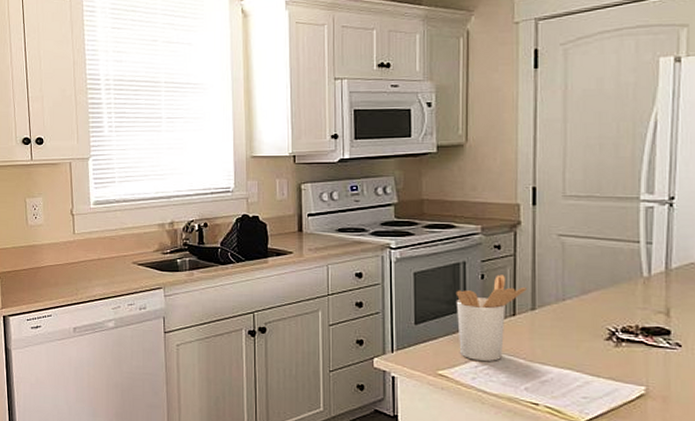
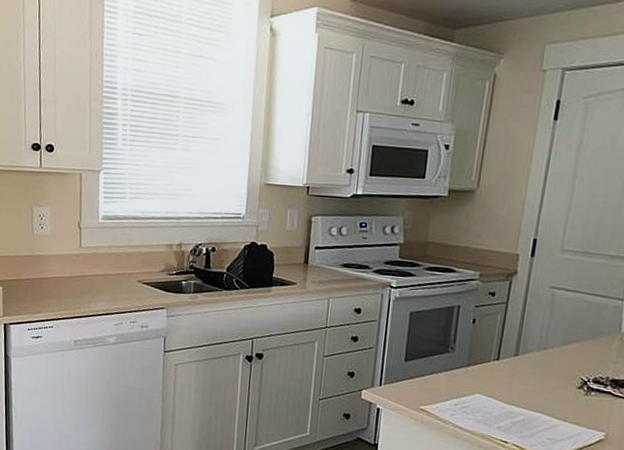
utensil holder: present [455,274,527,361] -> none [443,320,513,401]

